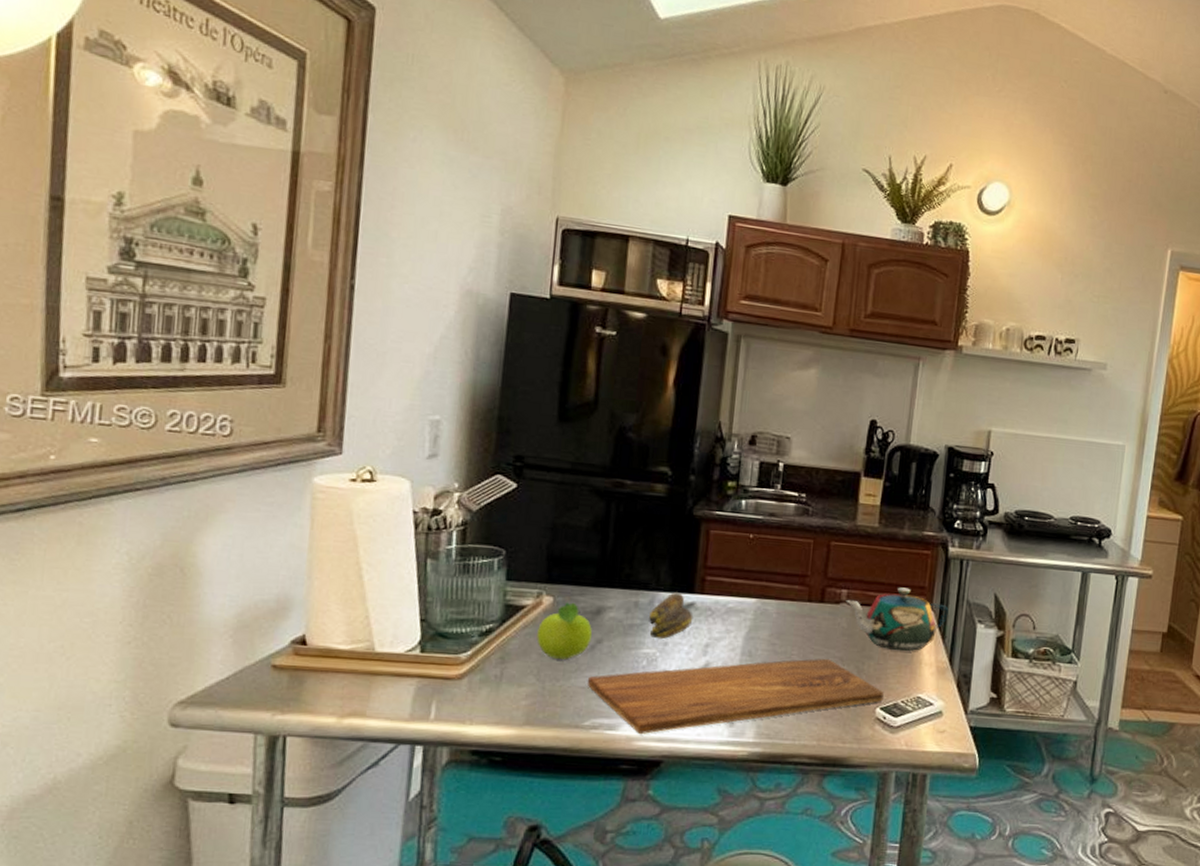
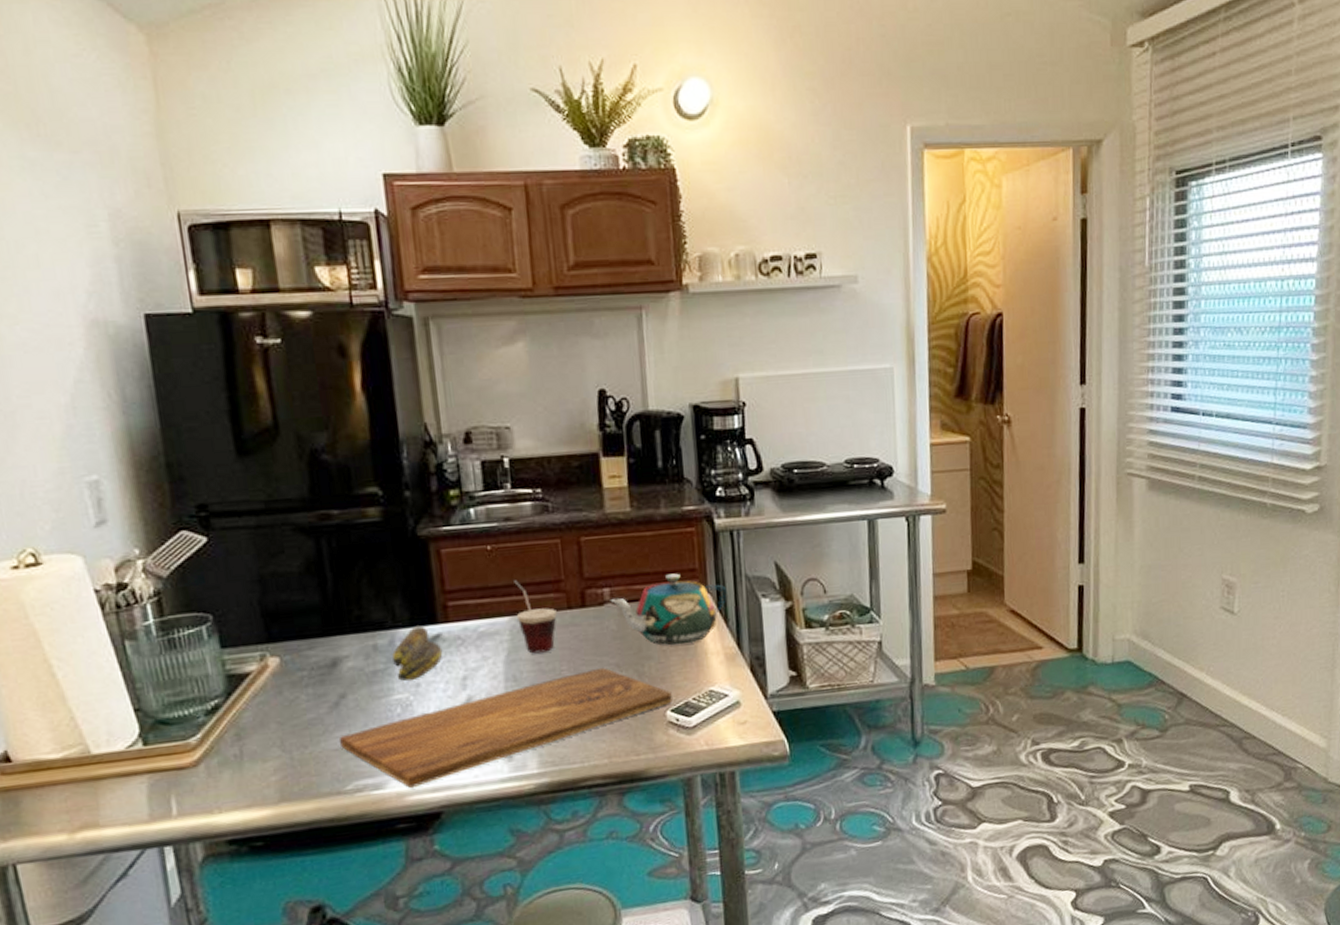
fruit: present [537,602,592,659] -> none [269,659,333,725]
cup: none [762,568,798,636] -> present [514,580,557,654]

